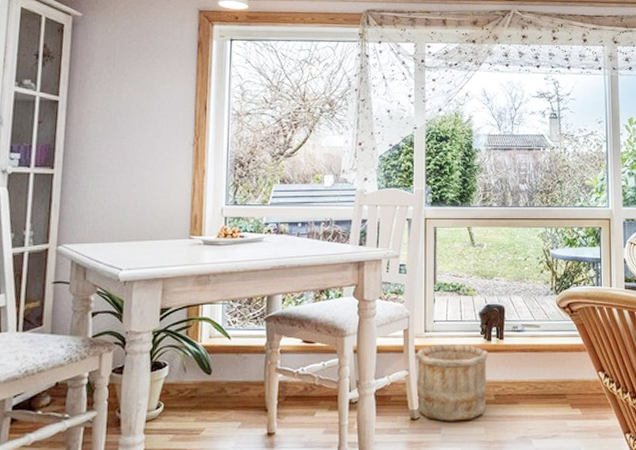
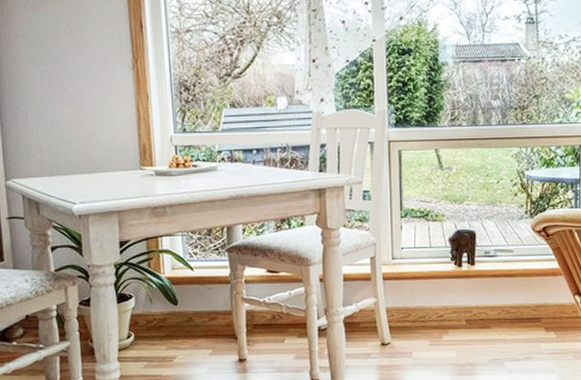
wooden bucket: present [415,343,488,421] -> none [383,270,459,346]

